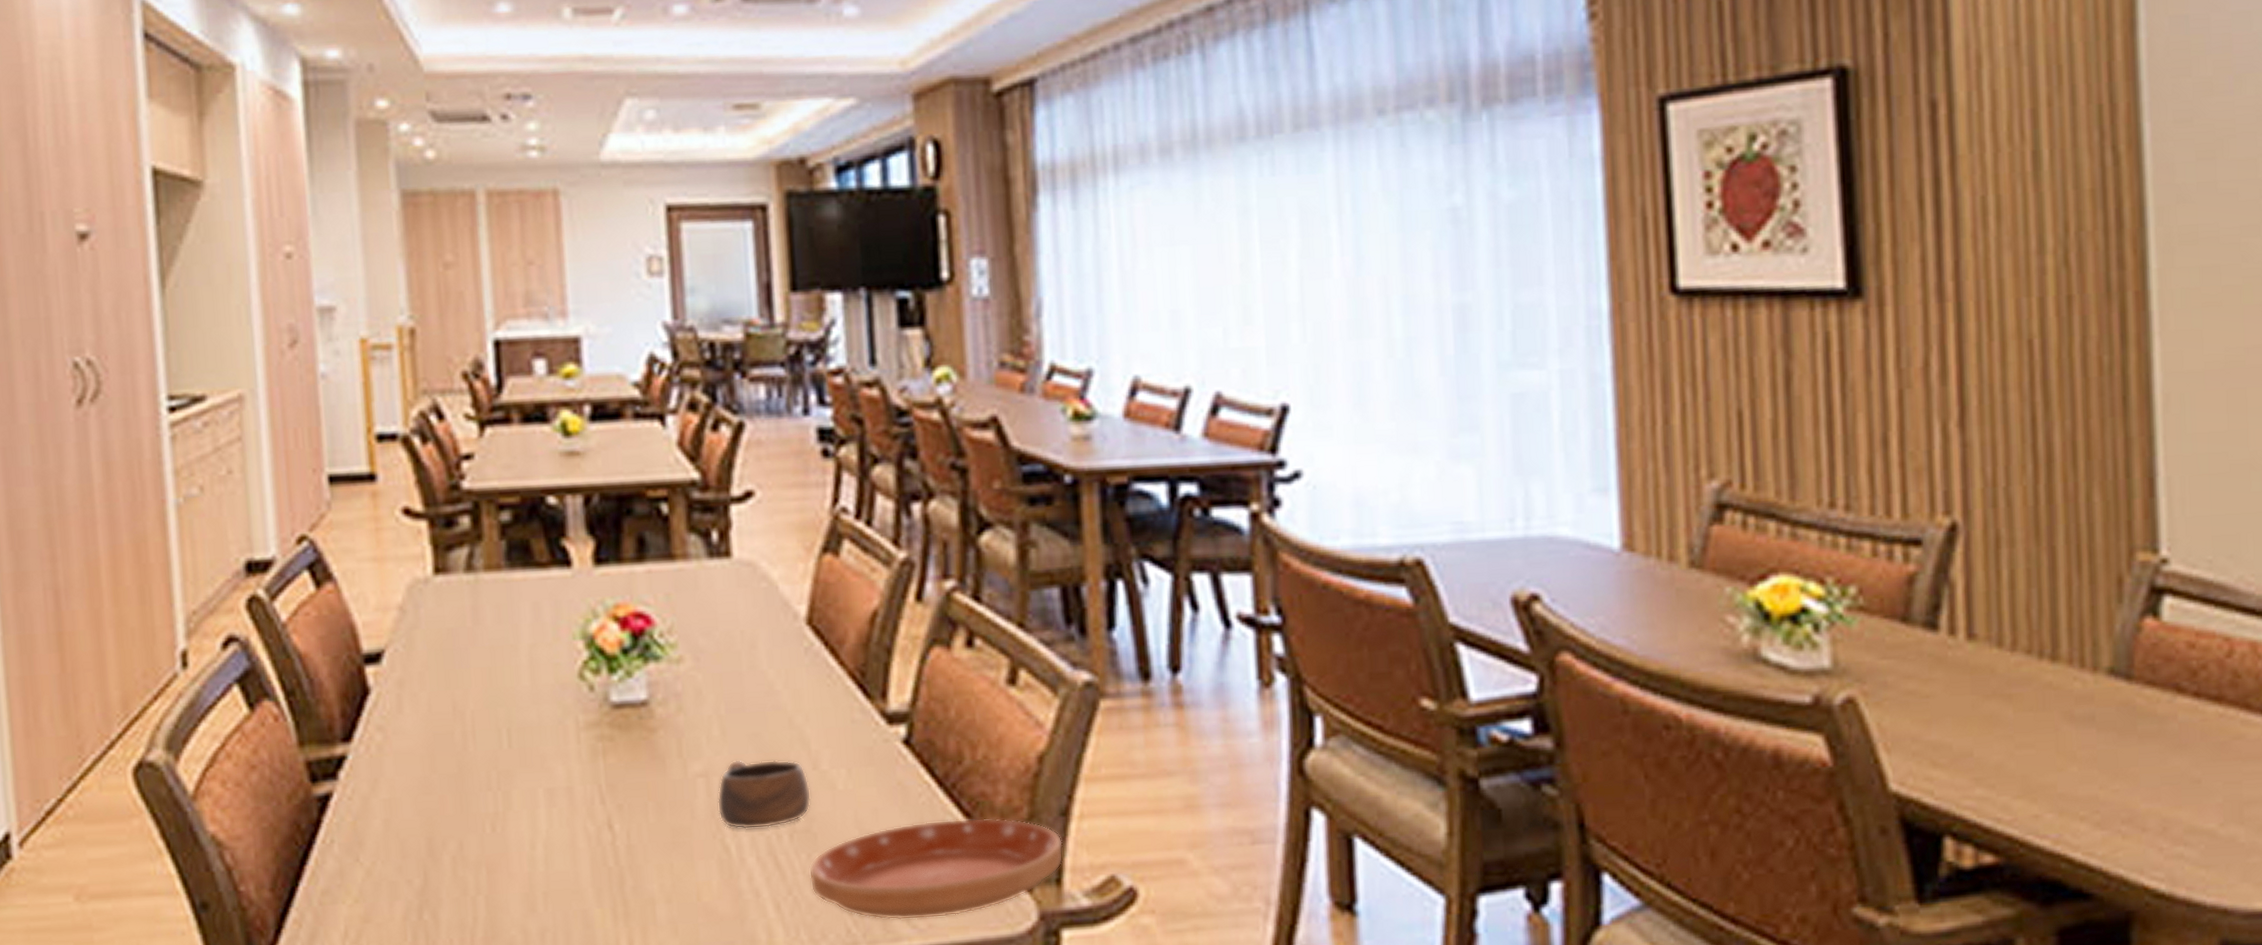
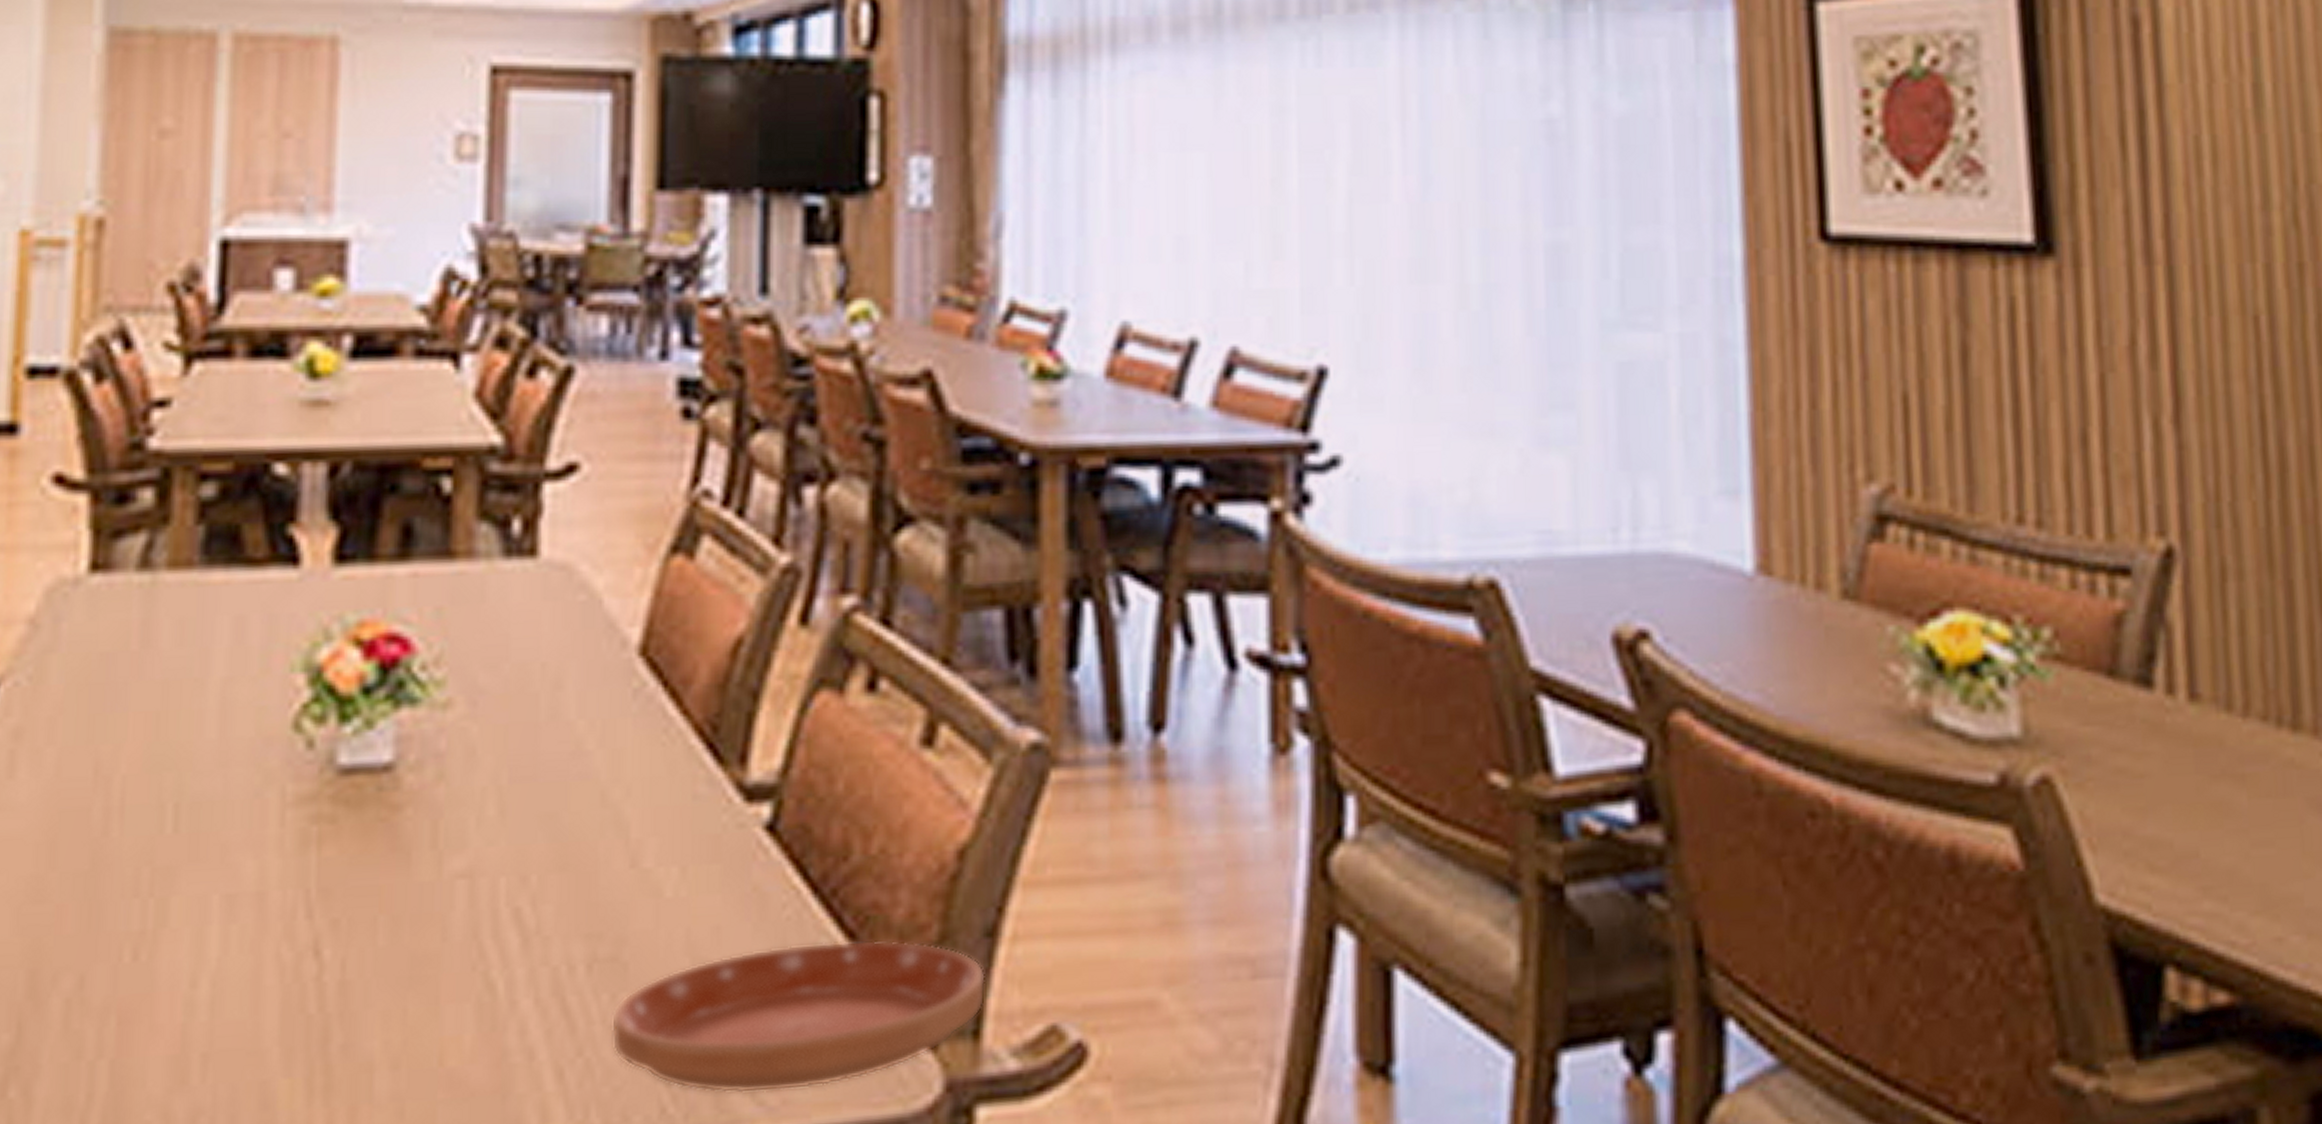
cup: present [717,759,812,830] -> none [482,851,625,957]

